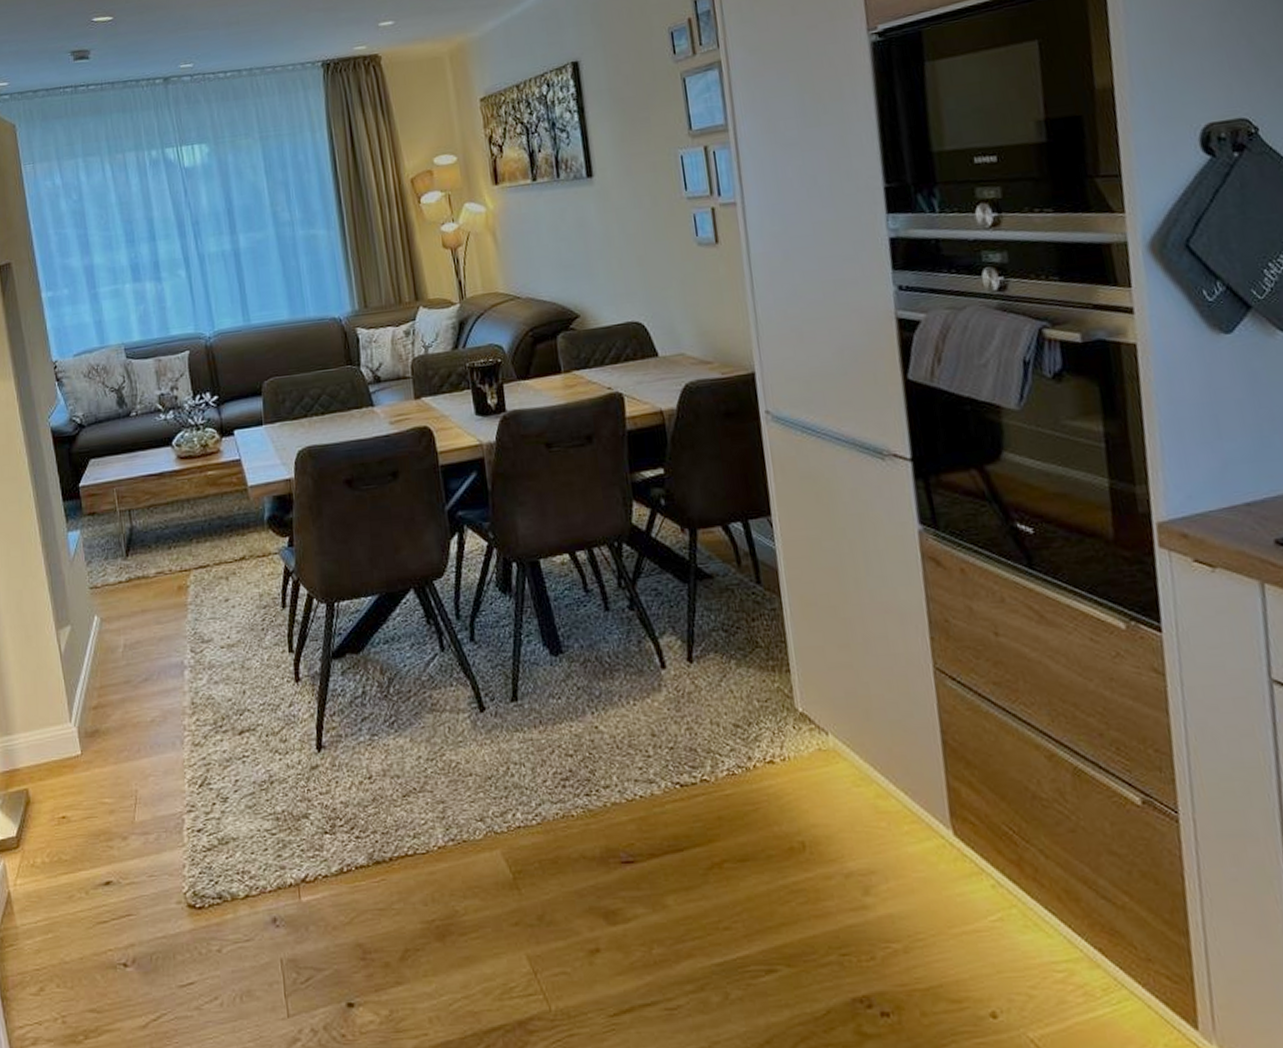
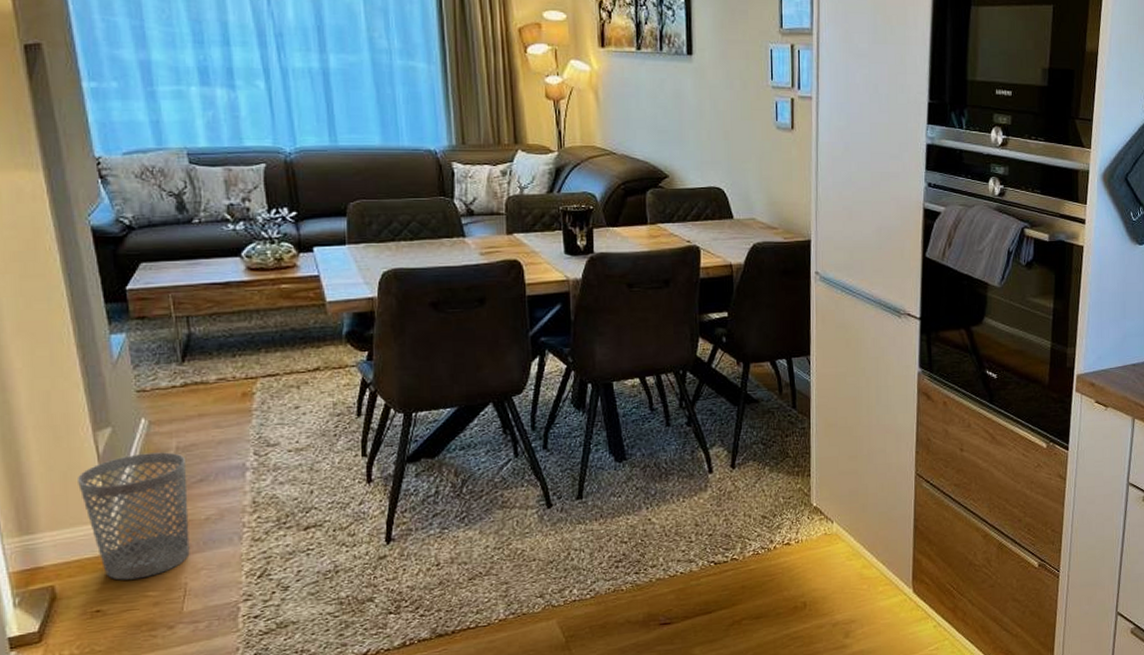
wastebasket: none [45,650,139,785] -> present [78,452,190,580]

